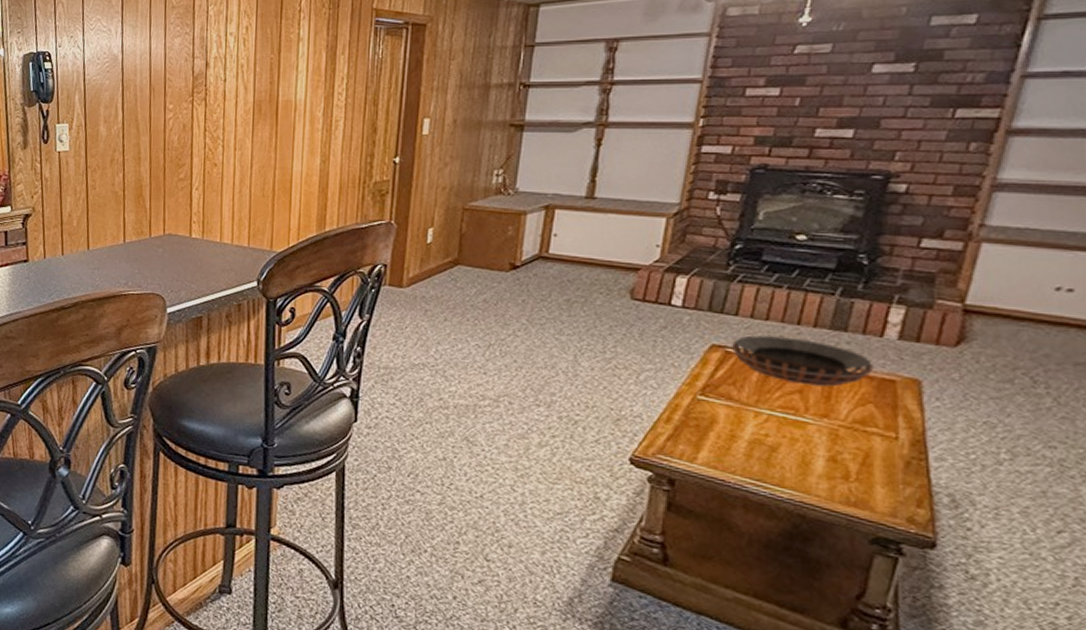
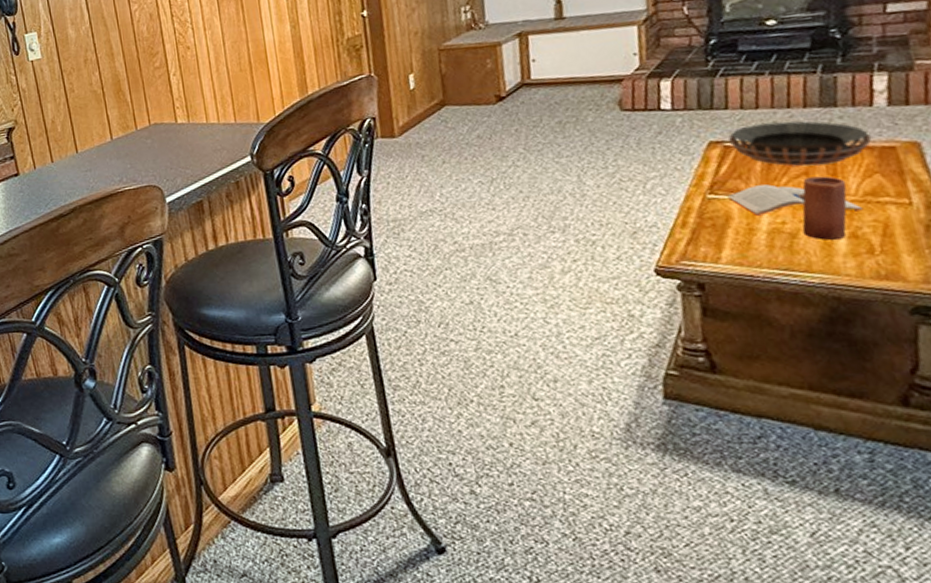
magazine: none [717,394,849,437] -> present [727,184,864,216]
candle: none [783,395,838,460] -> present [802,176,847,240]

